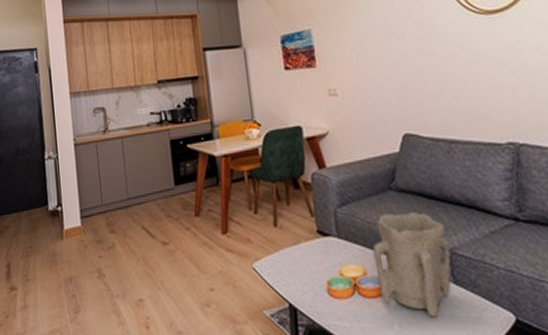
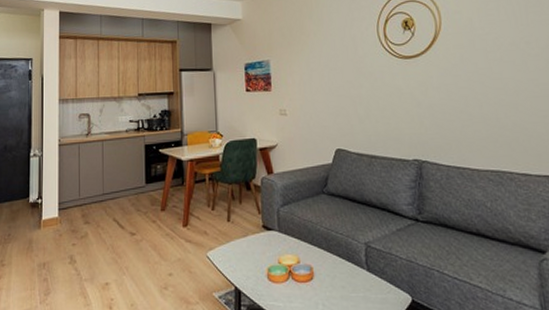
vase: present [372,212,451,318] -> none [306,213,366,299]

